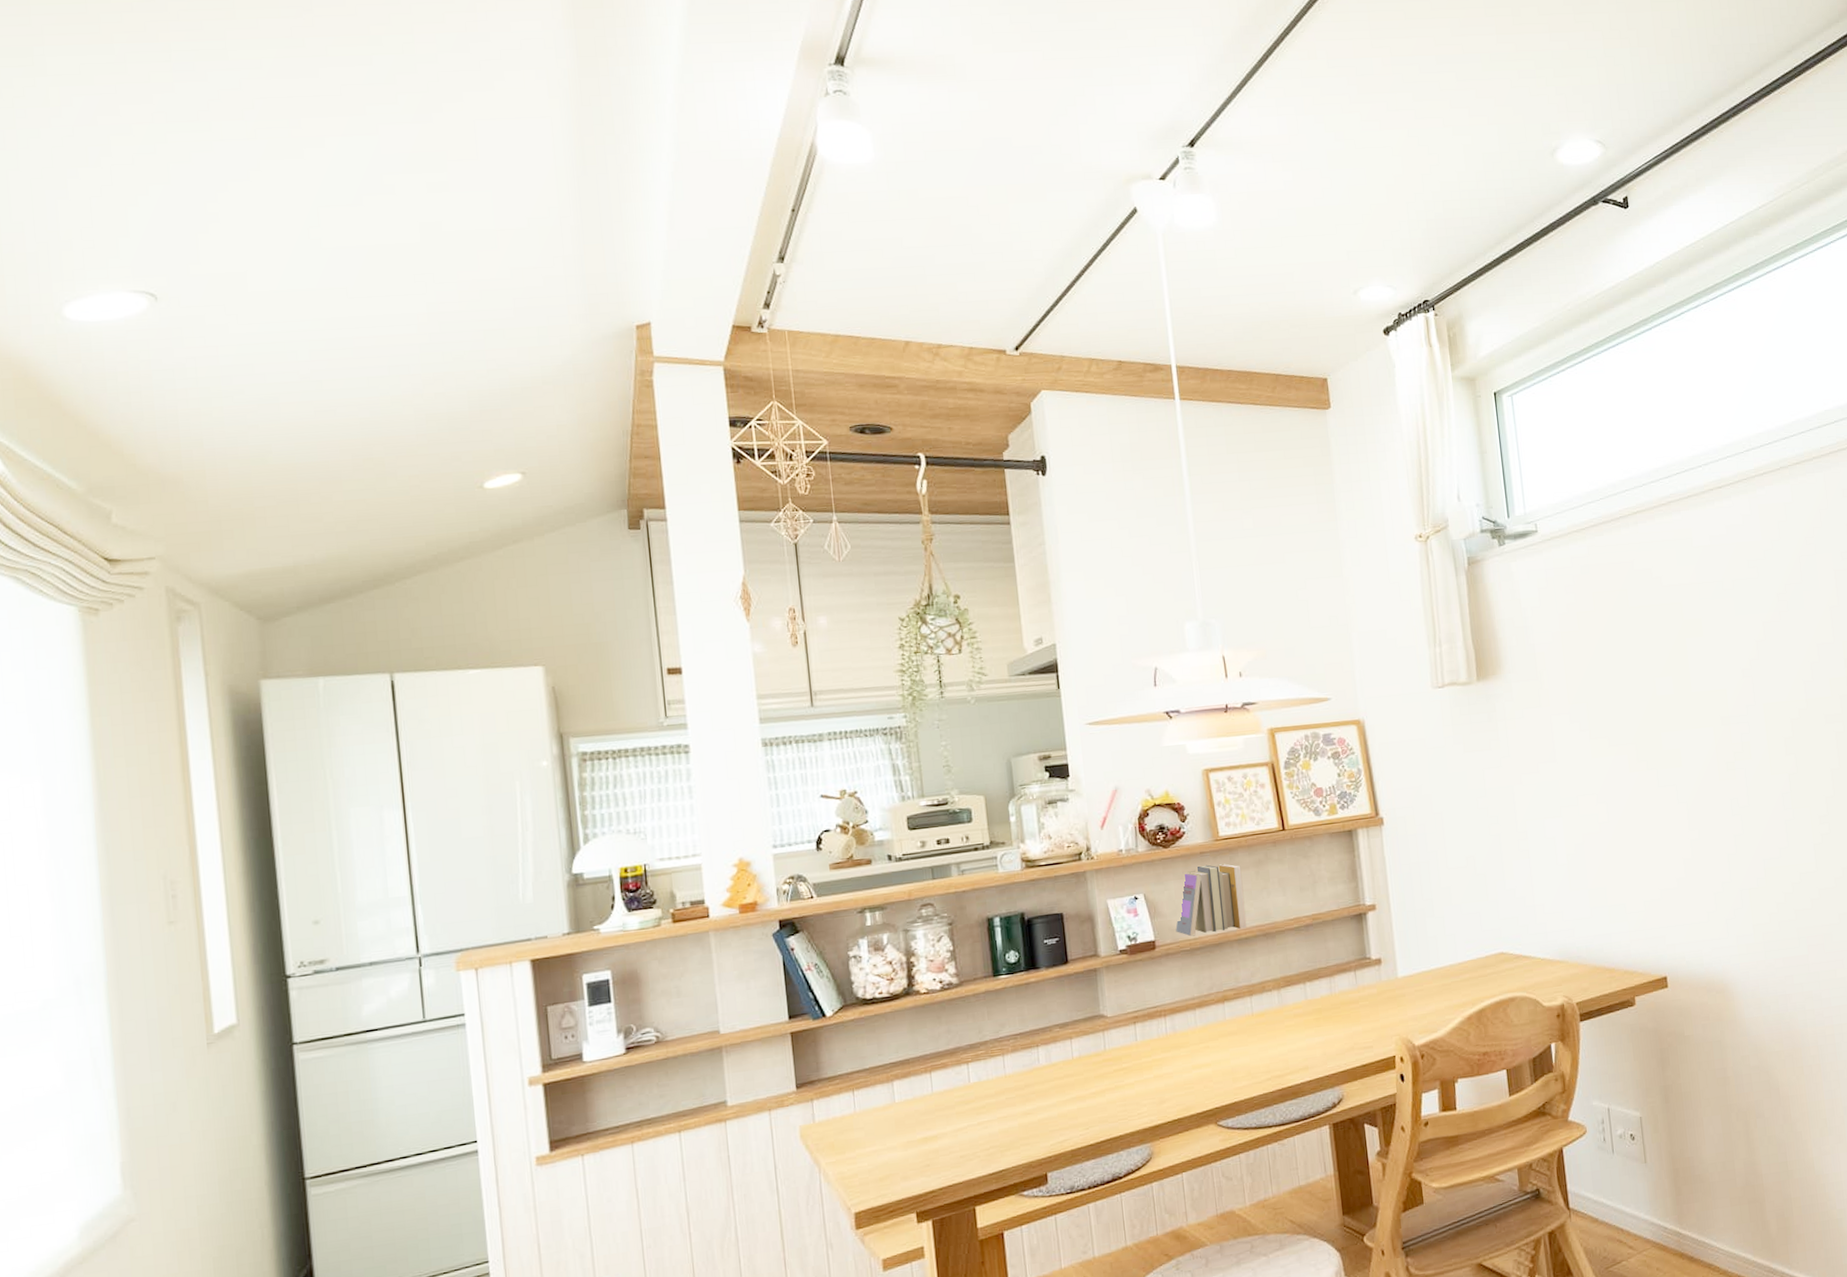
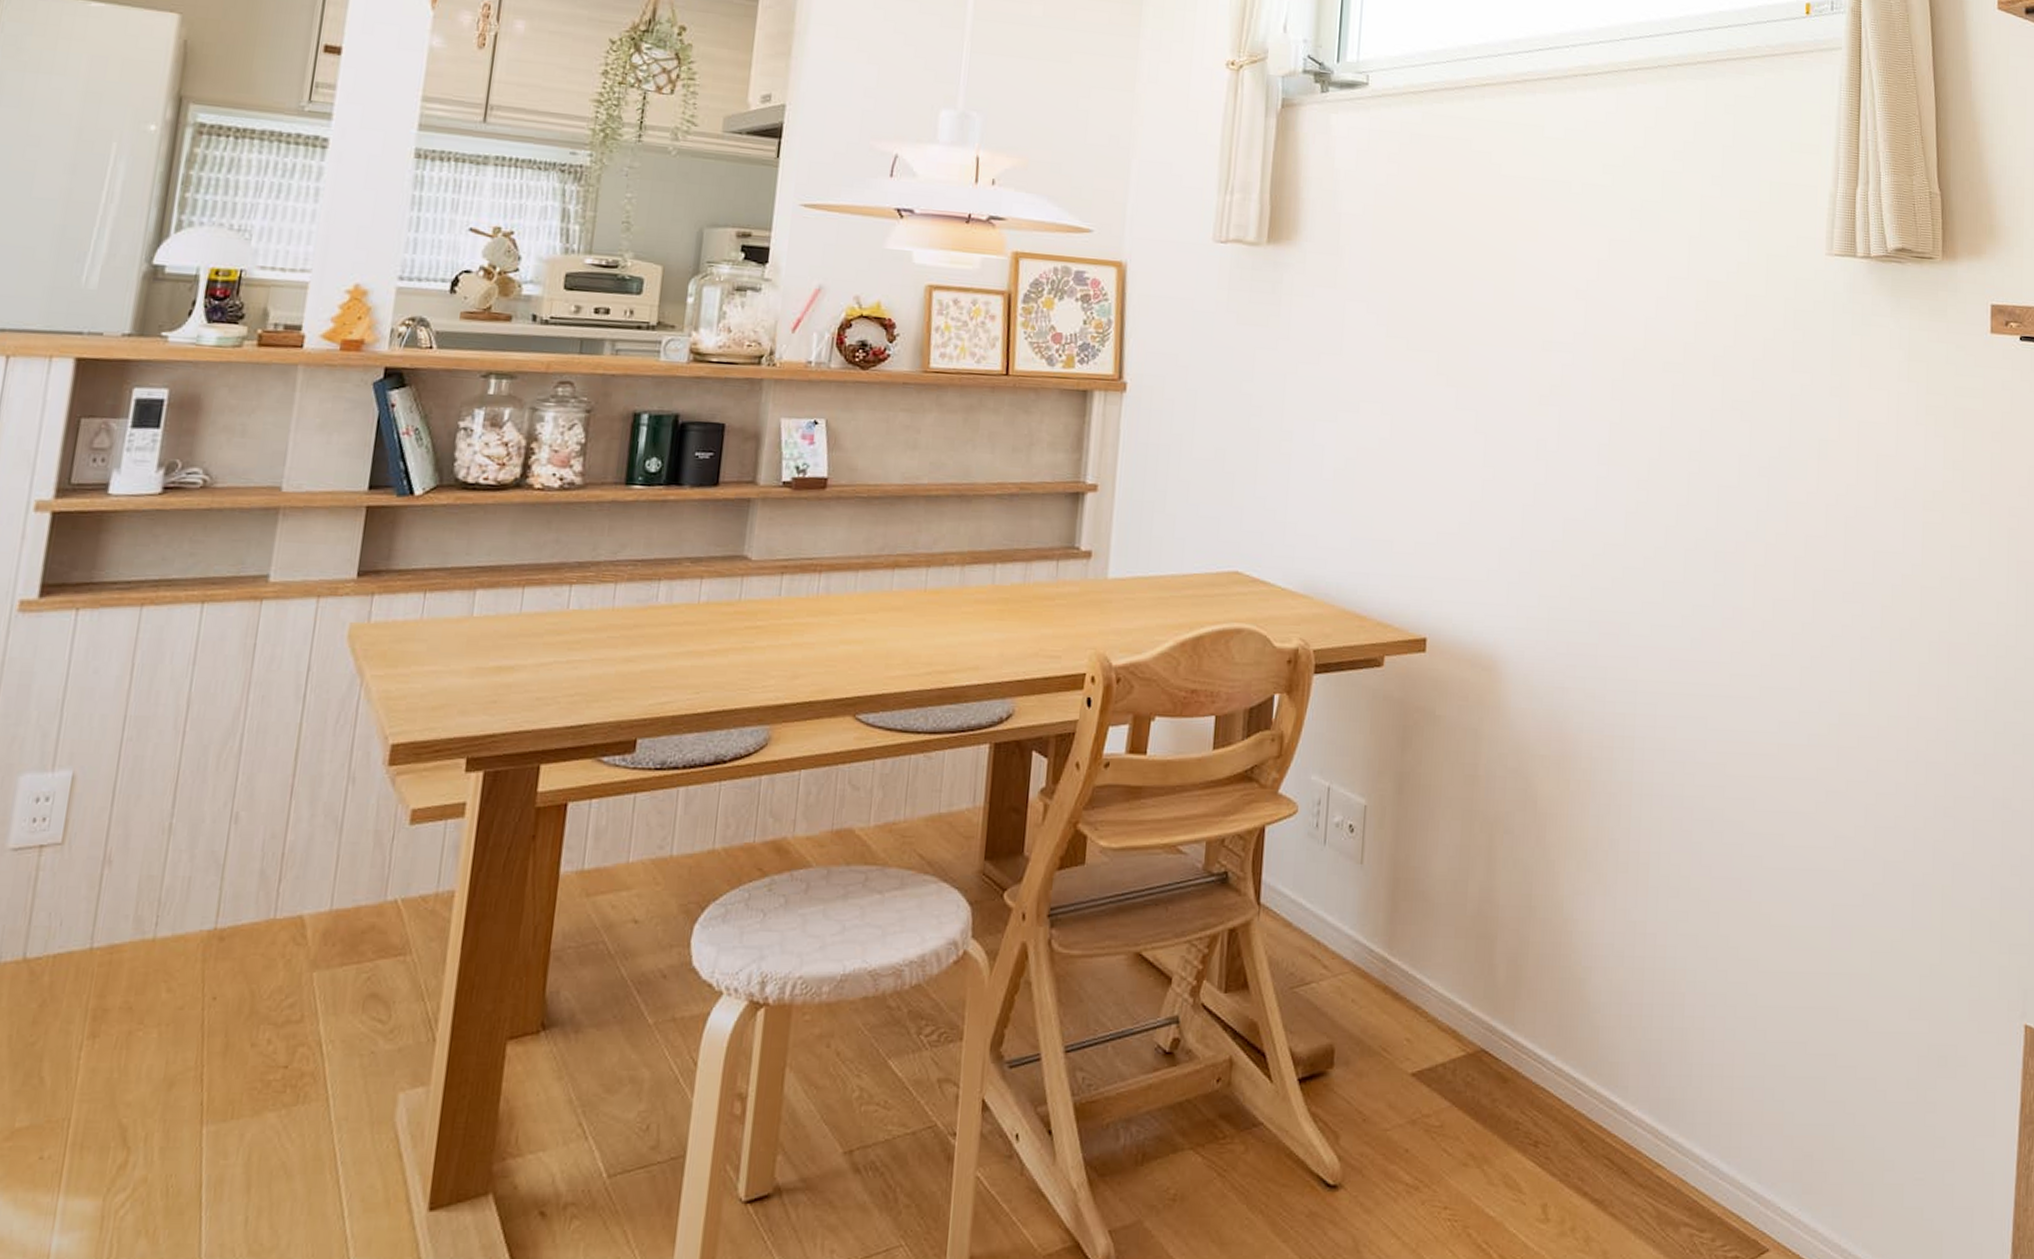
books: present [1175,864,1247,937] -> none [855,398,948,485]

